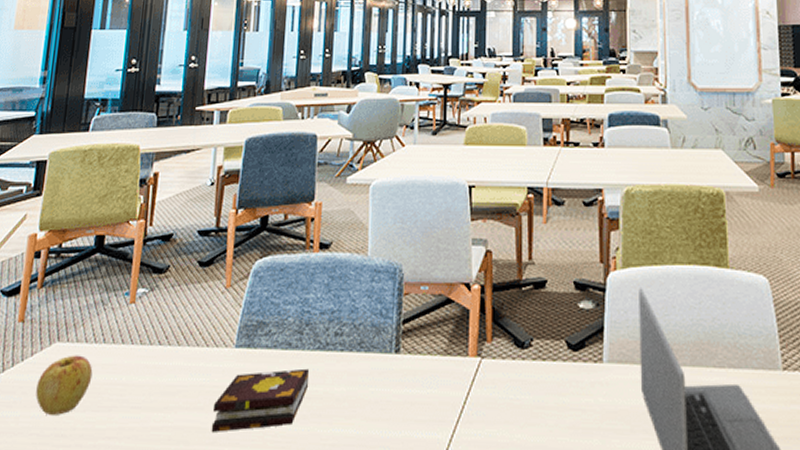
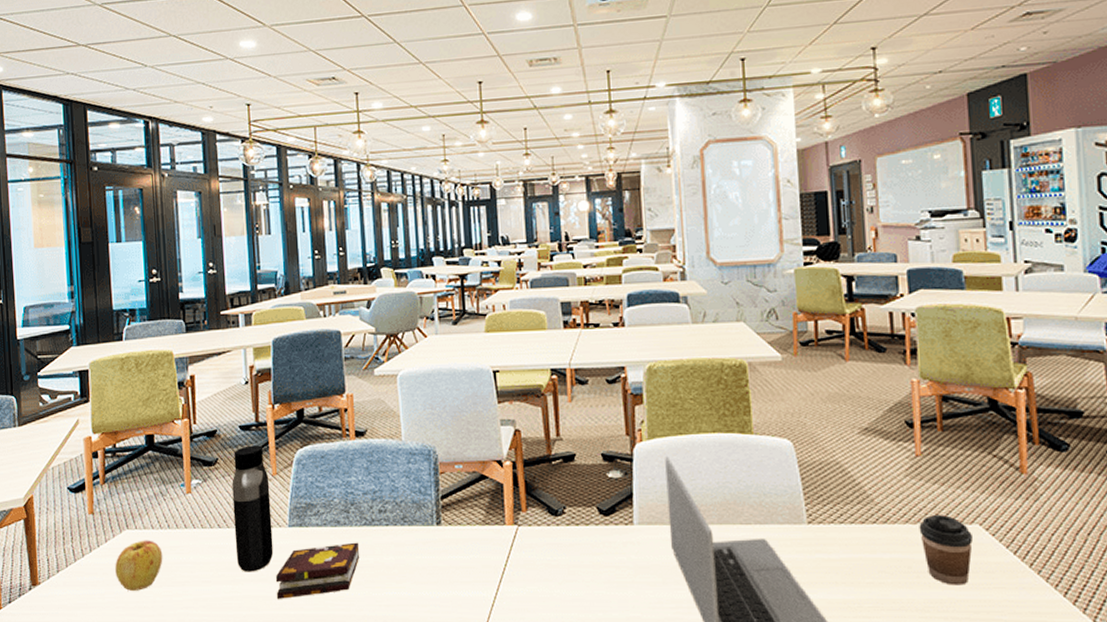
water bottle: none [173,253,222,399] -> present [232,445,274,572]

